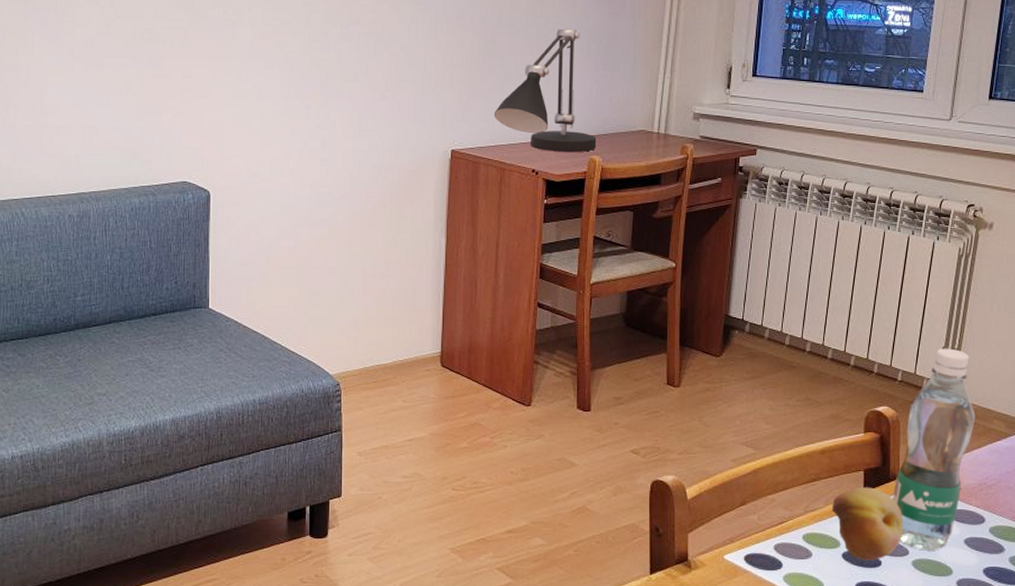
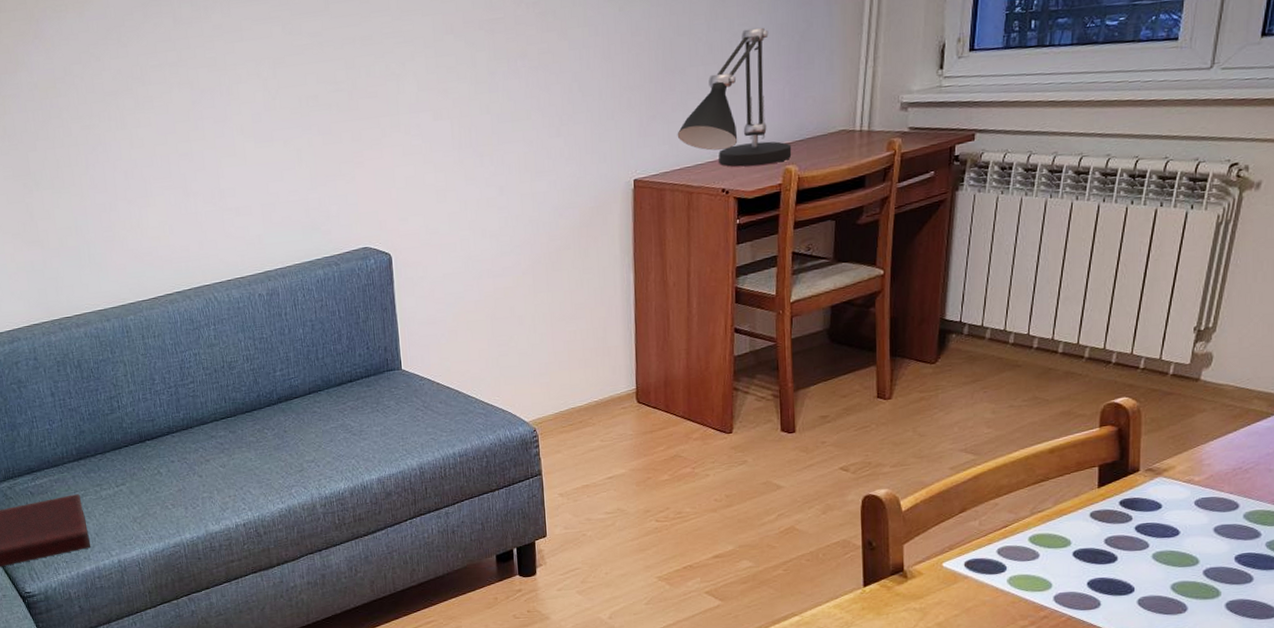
fruit: present [831,487,904,561] -> none [1061,482,1144,557]
bottle: present [893,348,976,551] -> none [1131,327,1232,543]

